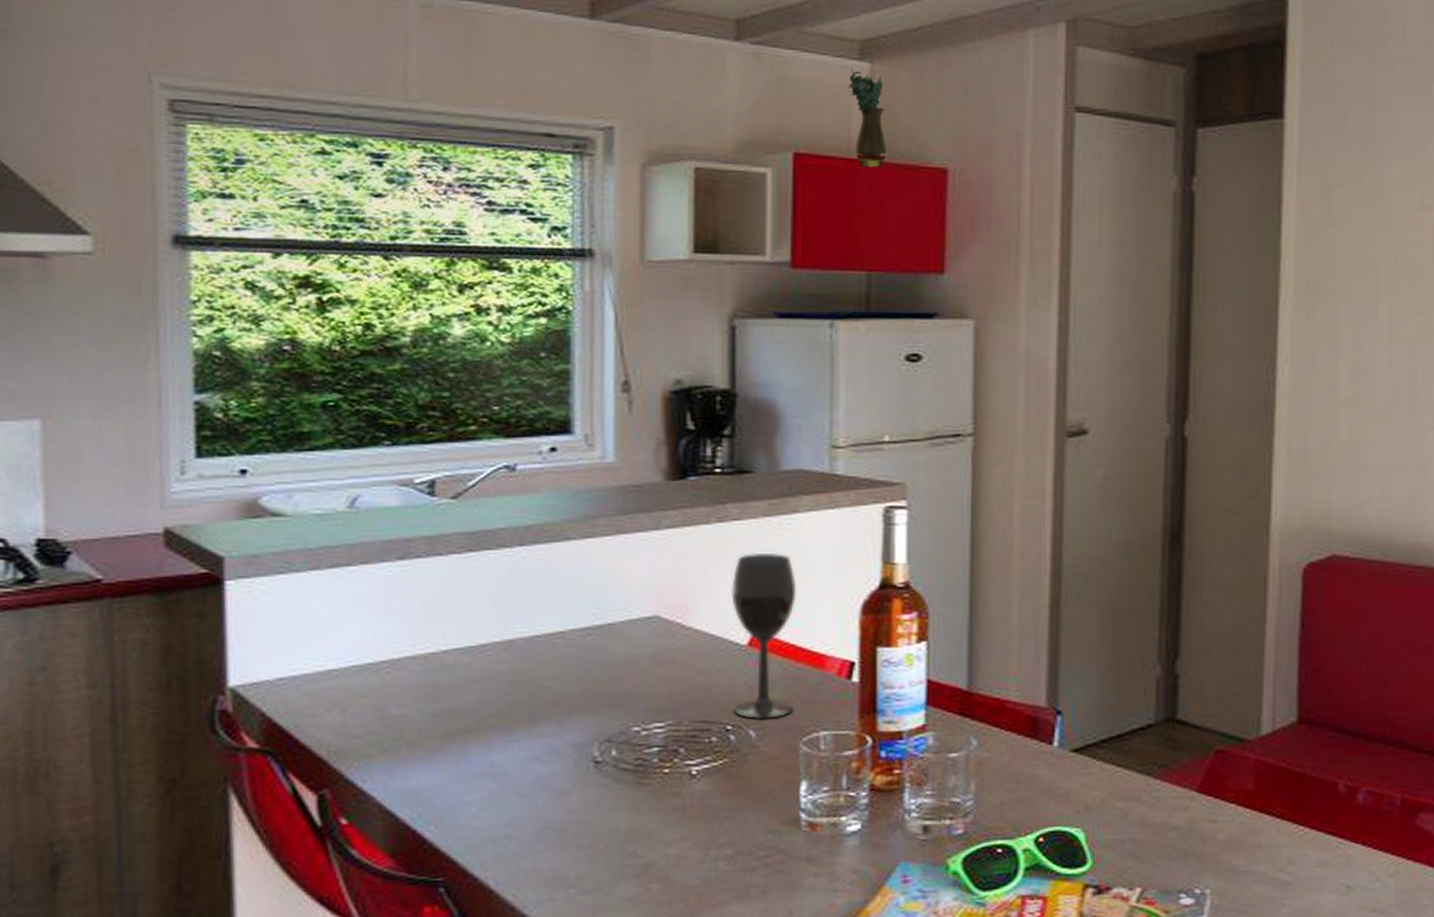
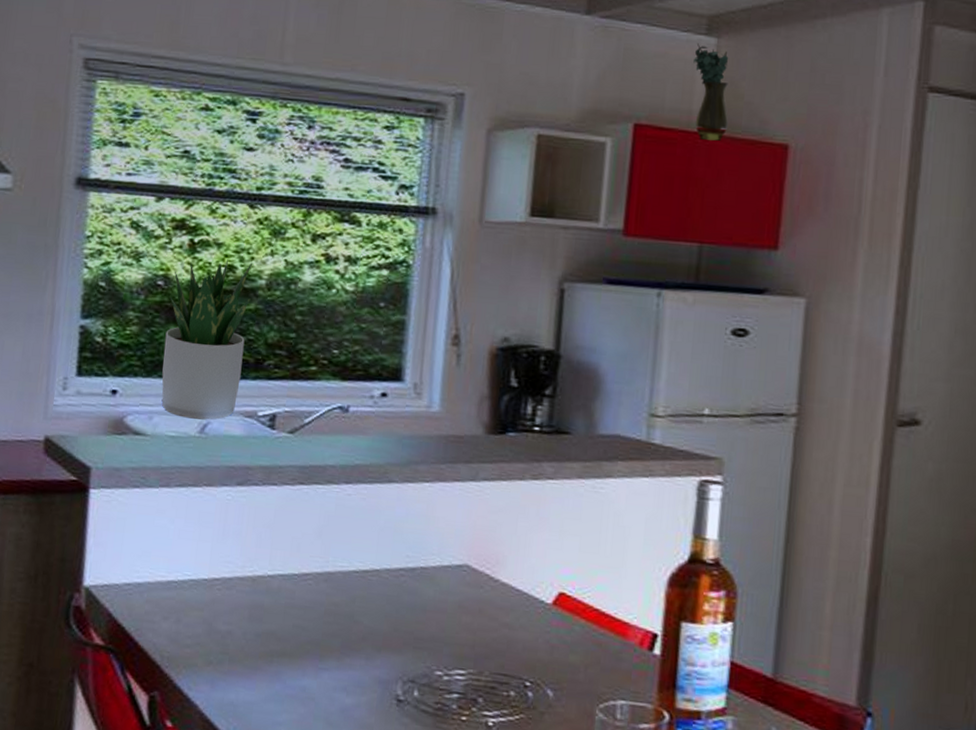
planter: none [298,317,394,493] -> present [161,259,253,420]
wine glass: present [731,552,797,720] -> none [533,513,606,681]

